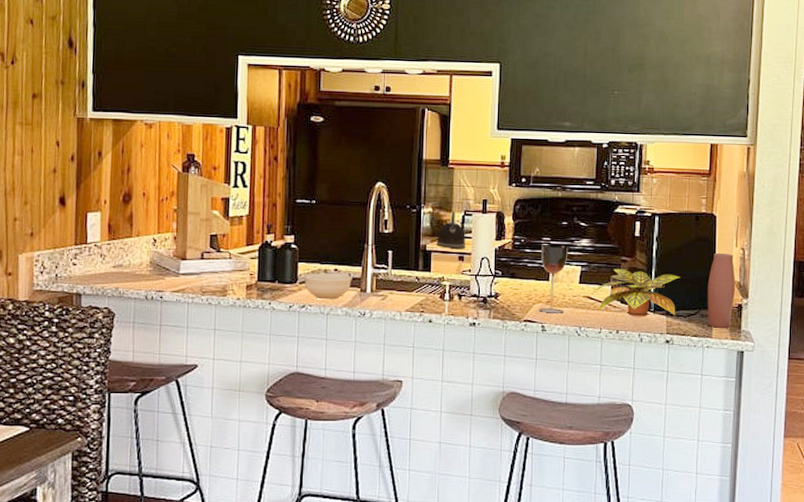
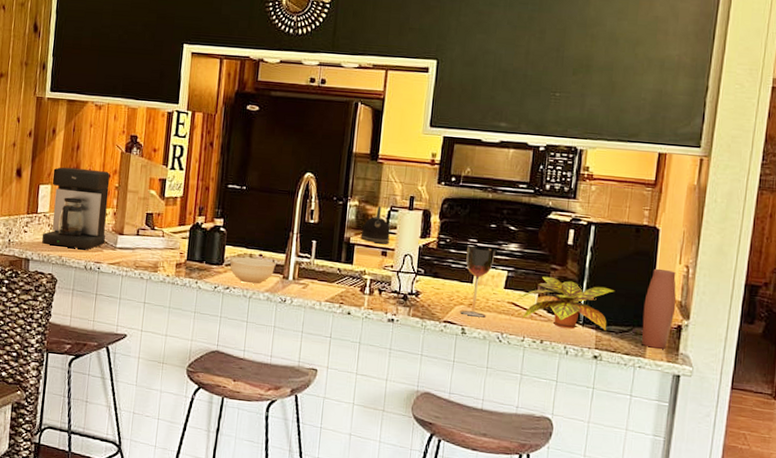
coffee maker: none [94,191,167,279] -> present [42,167,111,250]

